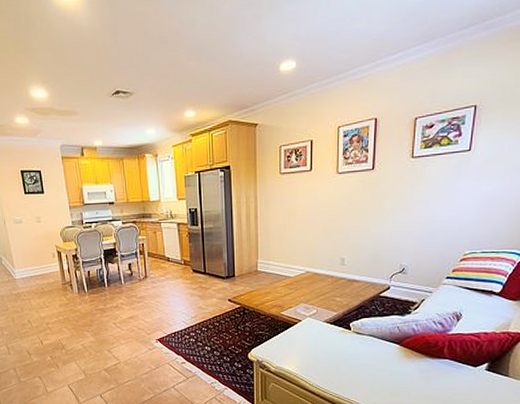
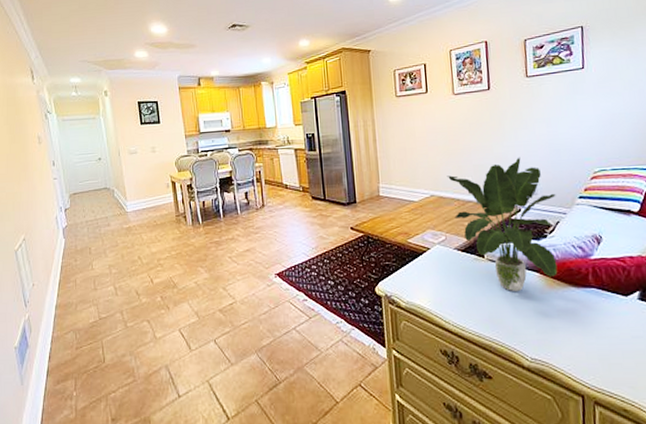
potted plant: none [323,237,425,360] -> present [446,157,558,291]

